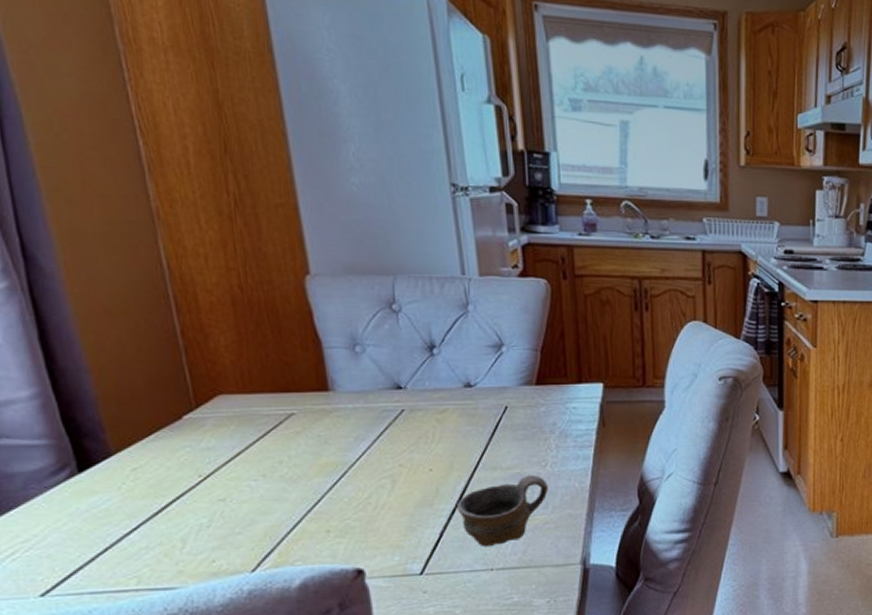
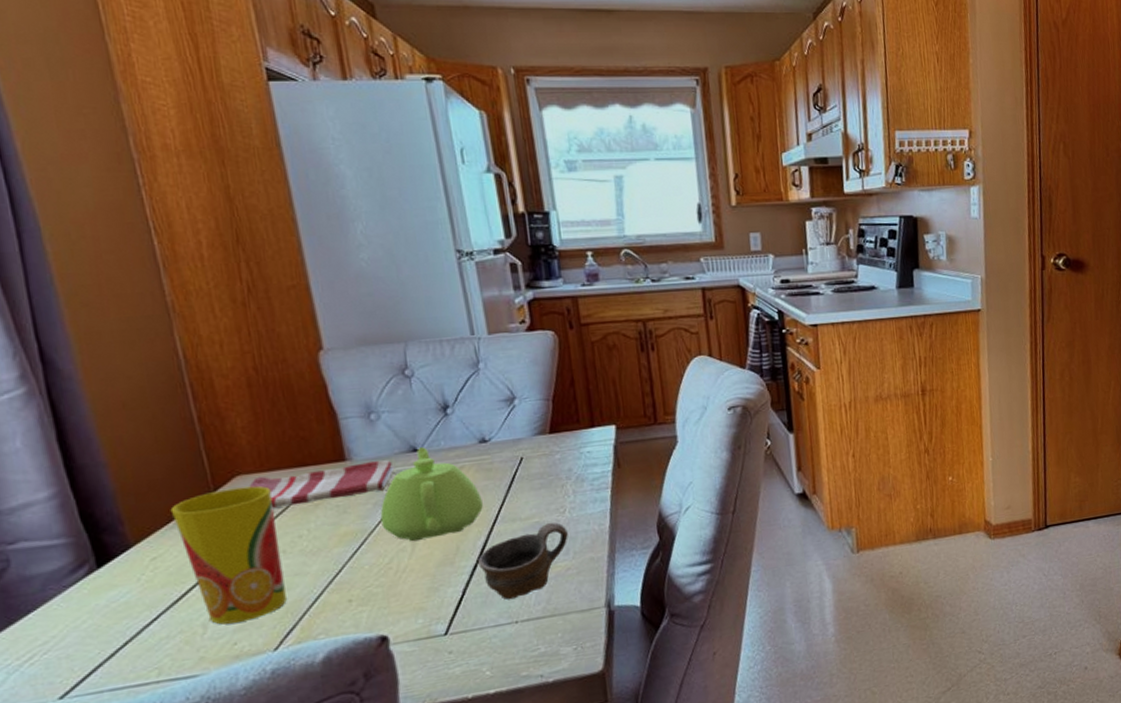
cup: none [151,407,265,541] -> present [170,485,287,625]
dish towel: none [230,395,377,431] -> present [249,460,394,508]
teapot: none [361,386,466,480] -> present [380,447,484,542]

